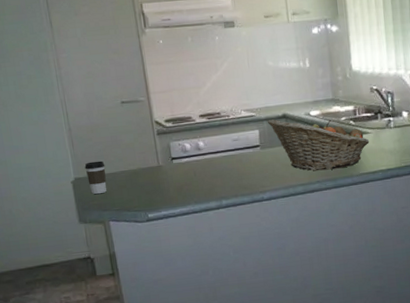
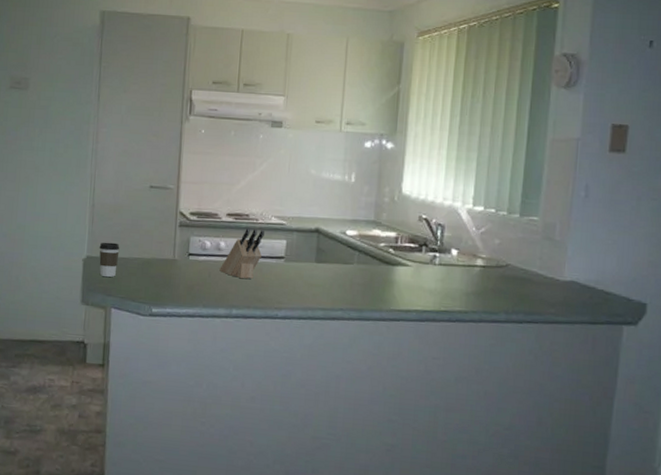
knife block: none [203,124,239,172] -> present [219,228,265,279]
fruit basket: present [268,119,370,171] -> none [298,231,408,299]

